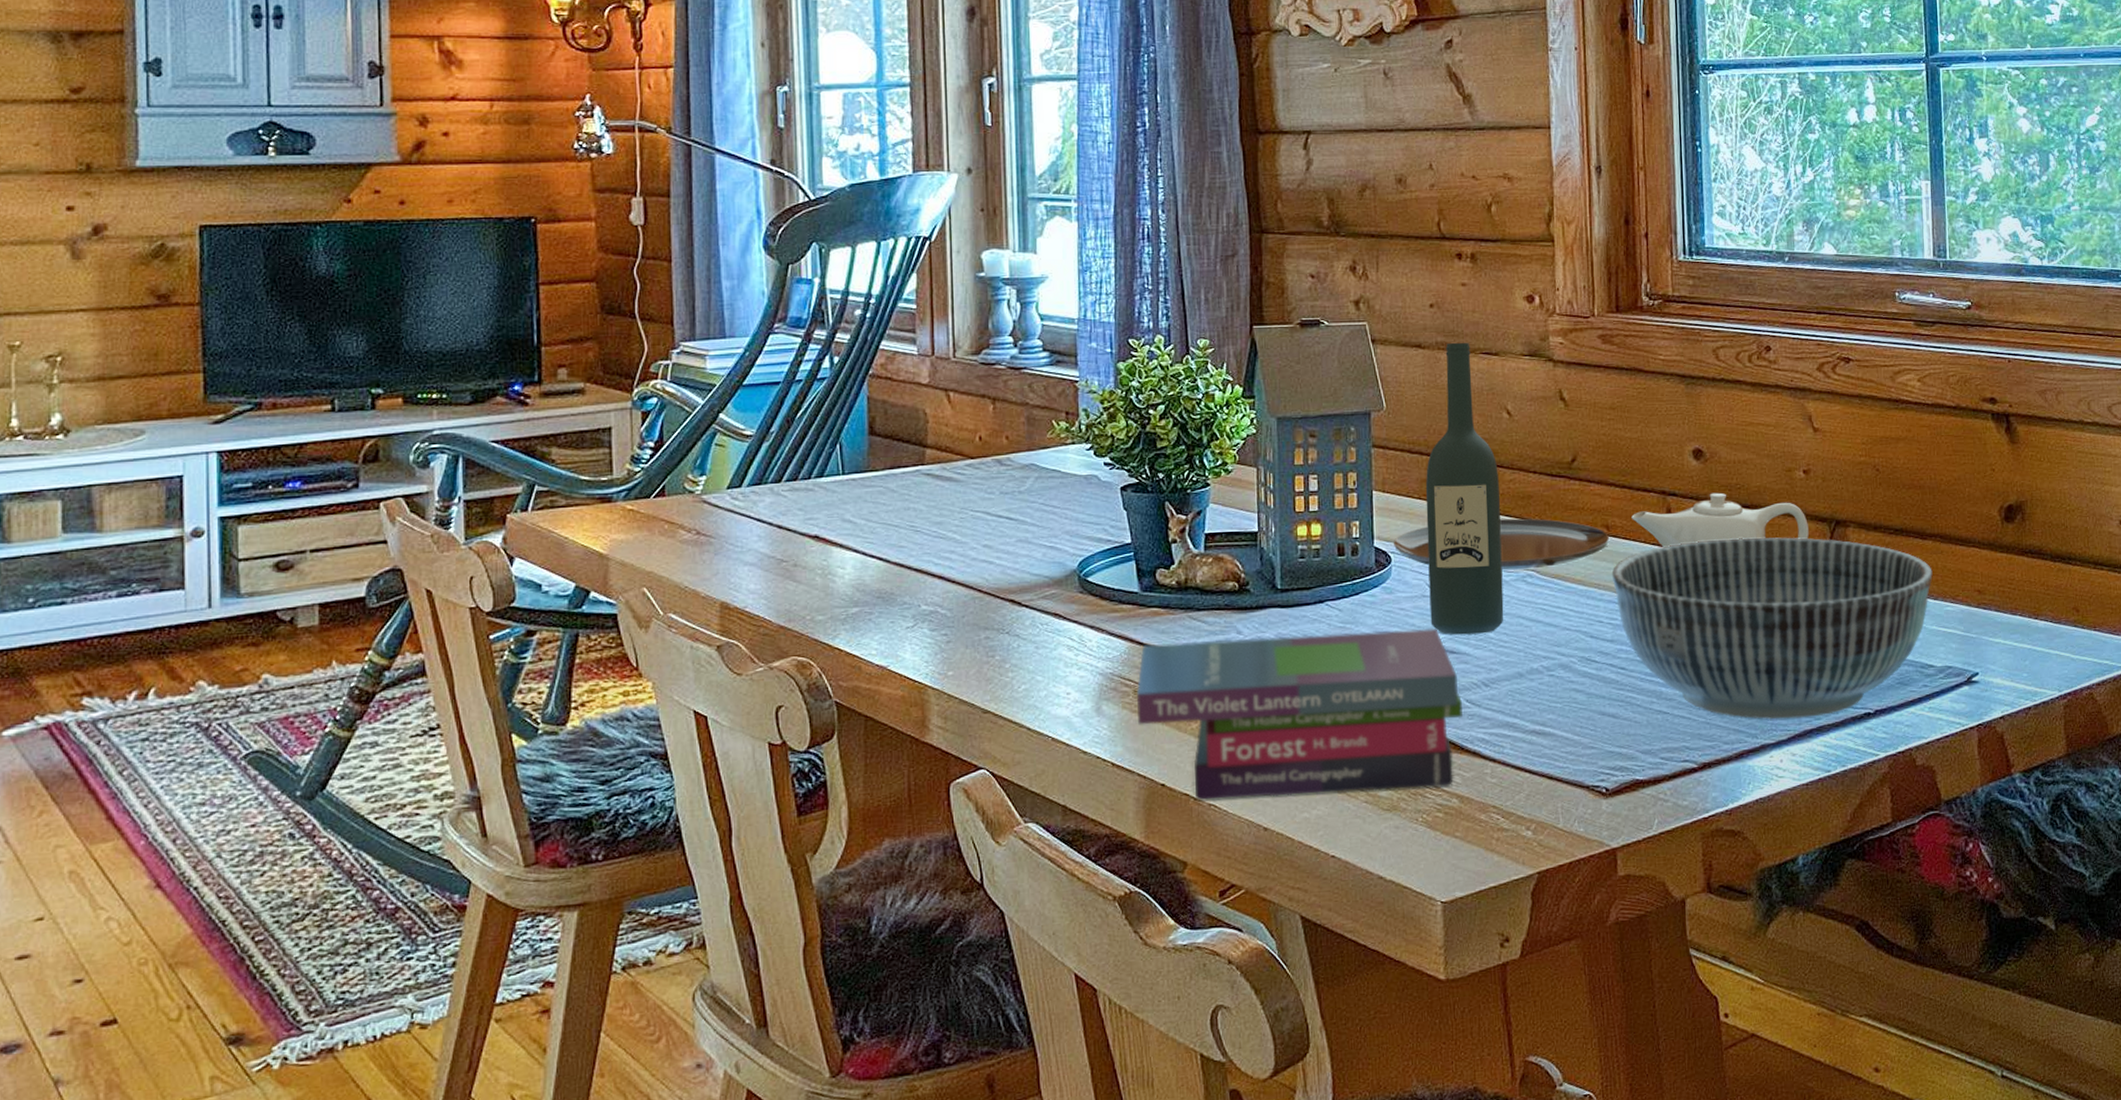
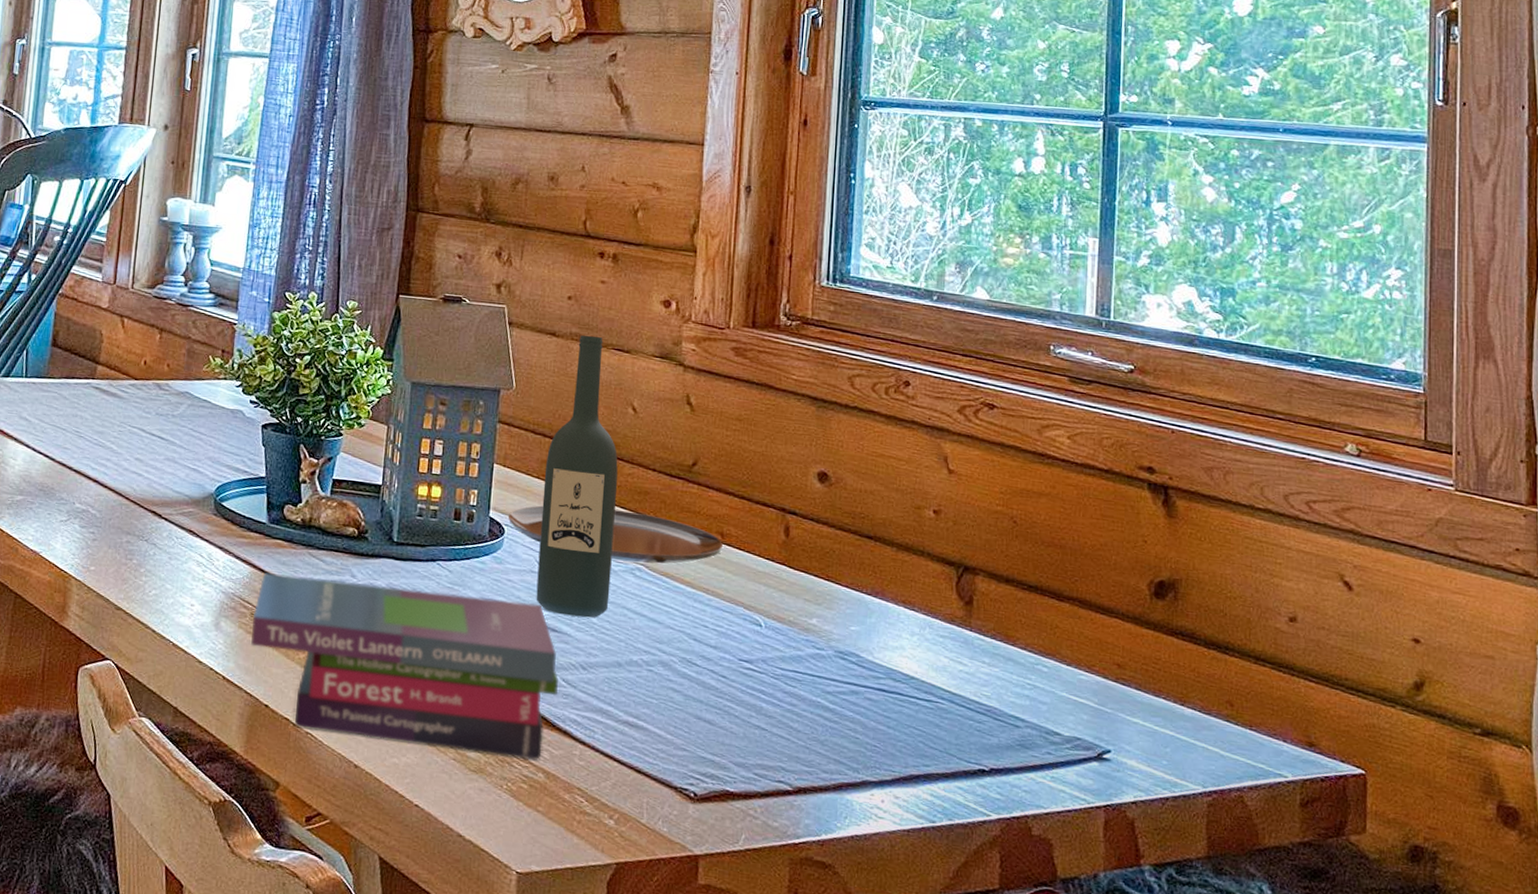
bowl: present [1611,537,1933,719] -> none [721,562,1068,763]
teapot: present [1631,492,1810,548] -> none [748,517,935,581]

